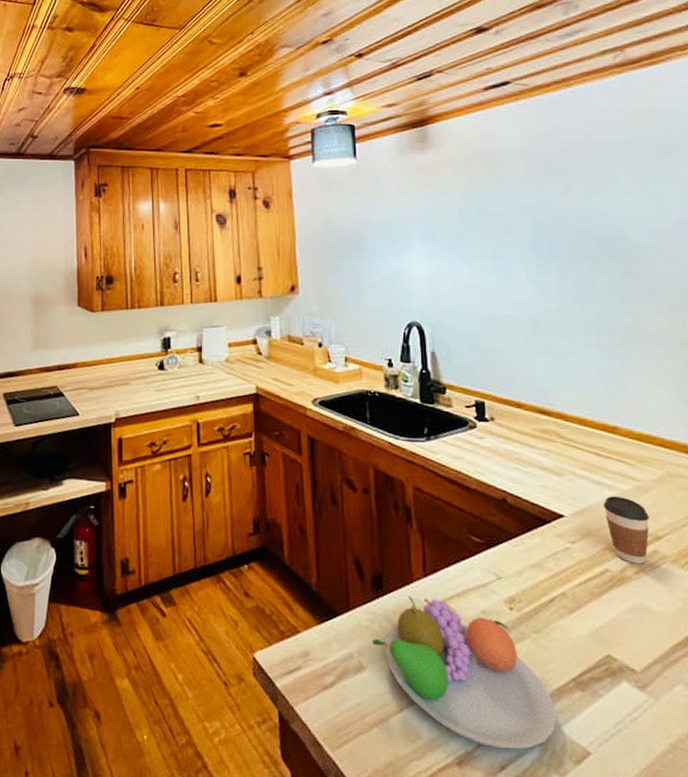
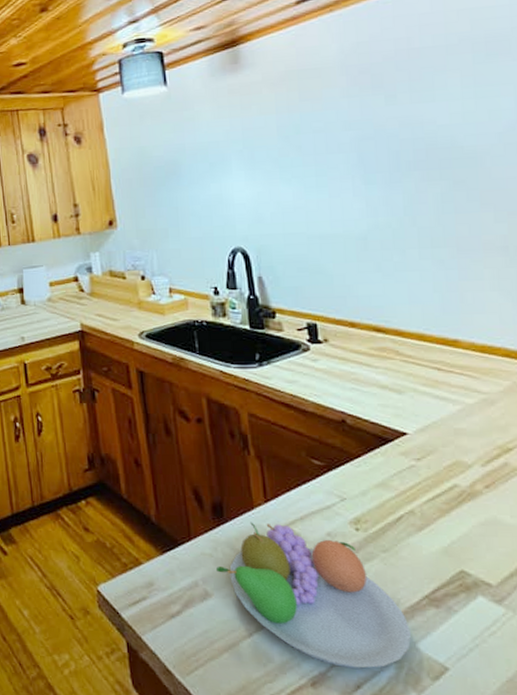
coffee cup: present [604,496,649,564] -> none [448,411,498,478]

